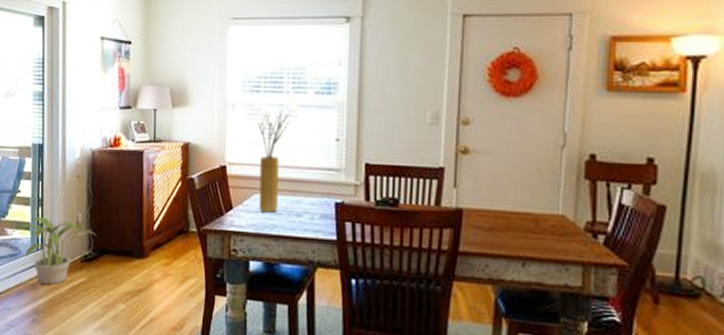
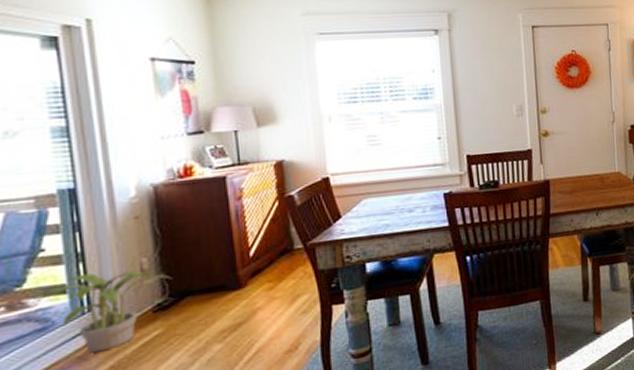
vase: present [257,111,290,213] -> none [358,119,391,215]

